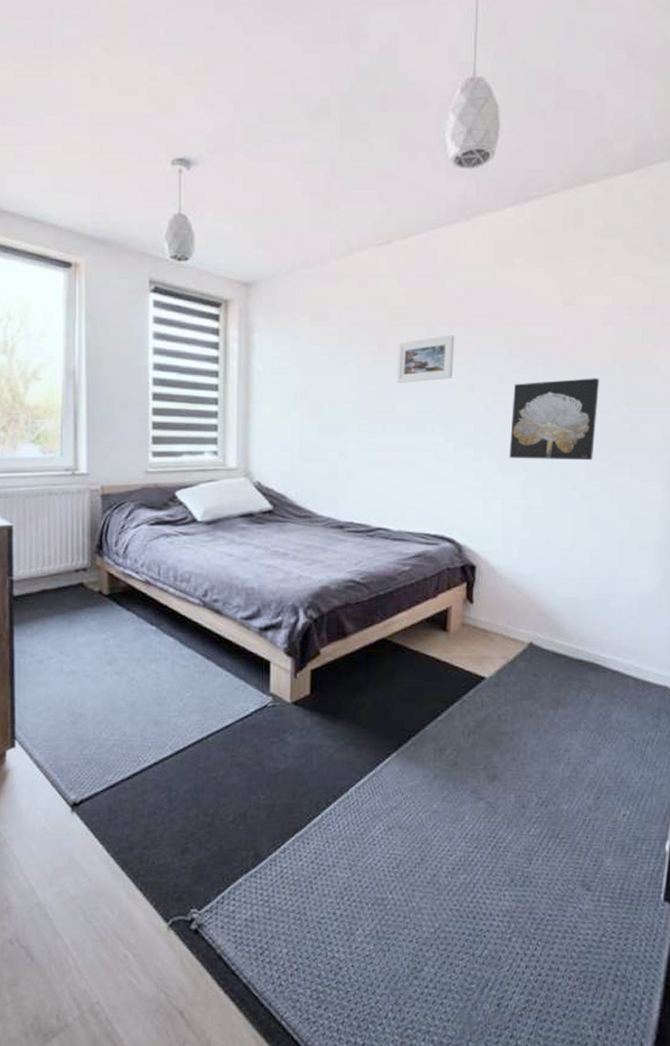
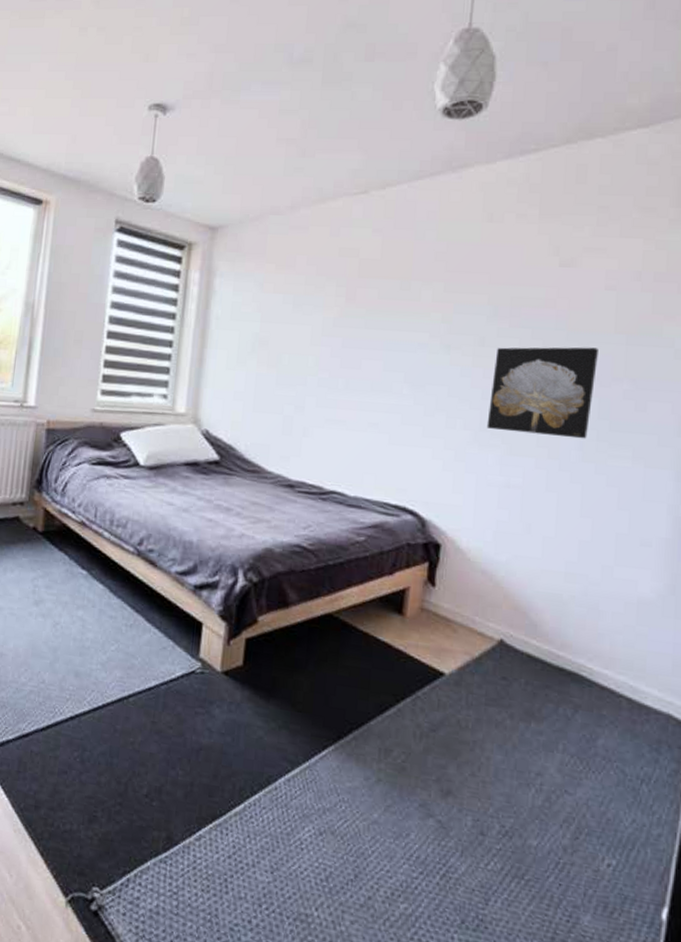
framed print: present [396,335,455,383] -> none [364,290,432,339]

